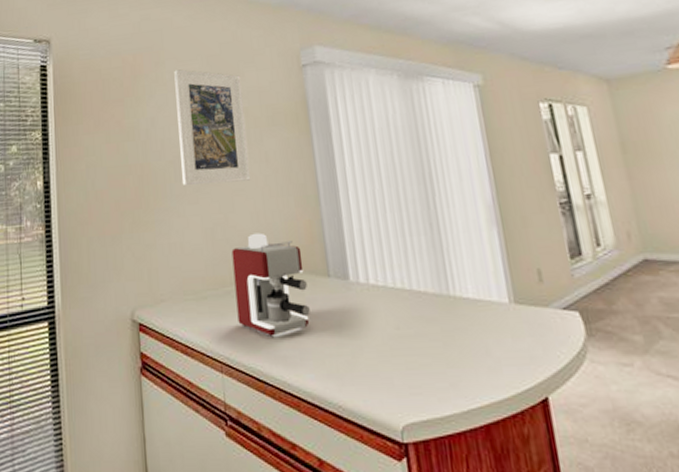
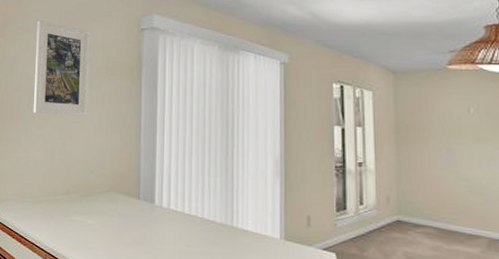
coffee maker: present [231,232,310,336] -> none [63,157,121,238]

